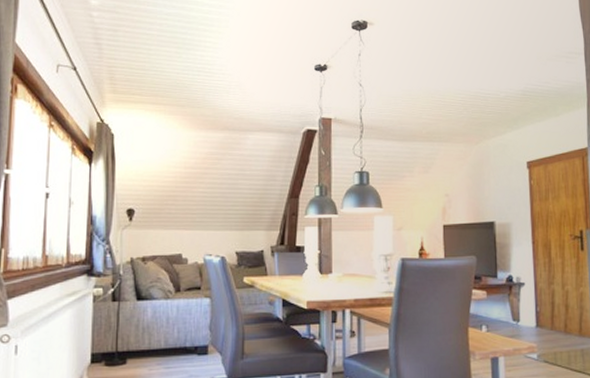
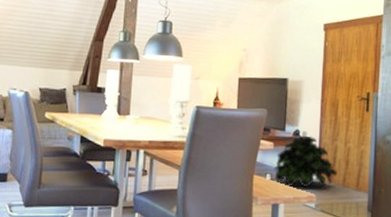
potted plant: none [489,281,558,338] -> present [274,135,337,188]

